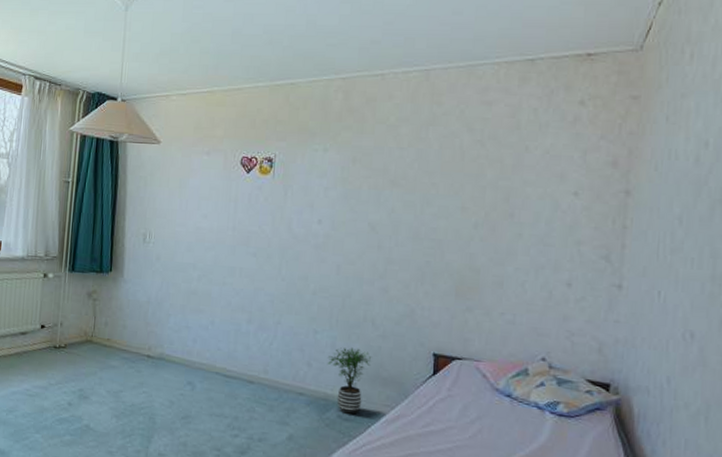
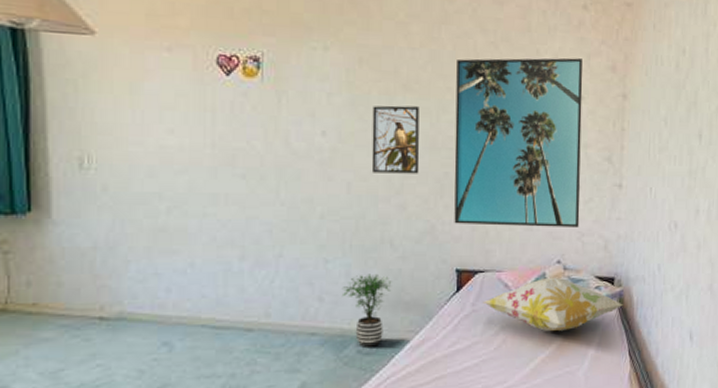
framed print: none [358,199,405,261] -> present [371,105,420,174]
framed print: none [433,153,577,326] -> present [454,58,583,227]
decorative pillow: none [459,374,622,432] -> present [482,277,624,332]

